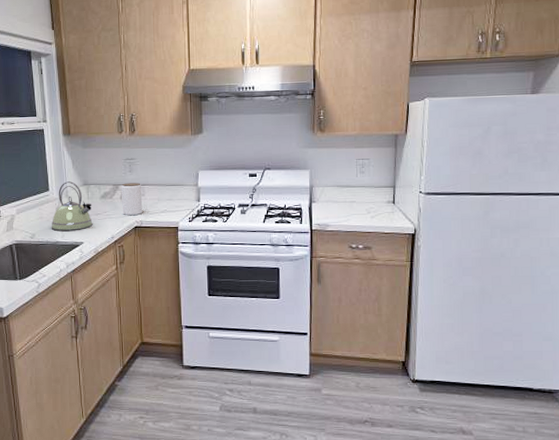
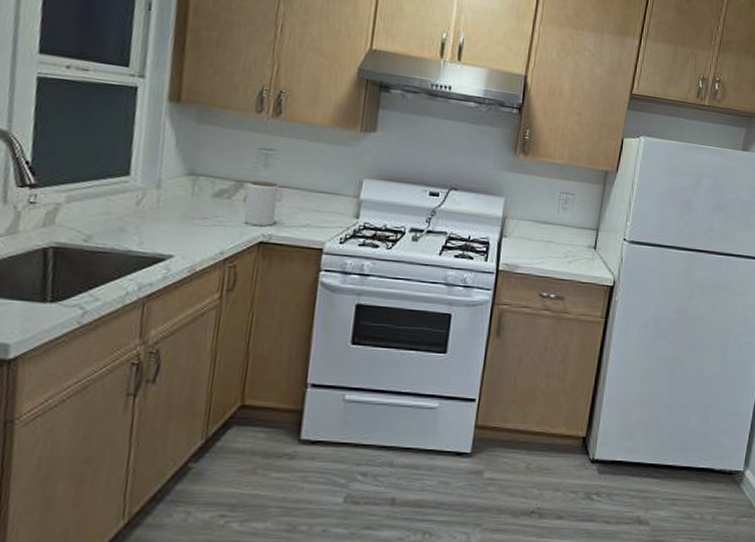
kettle: present [51,181,93,231] -> none [122,166,198,238]

